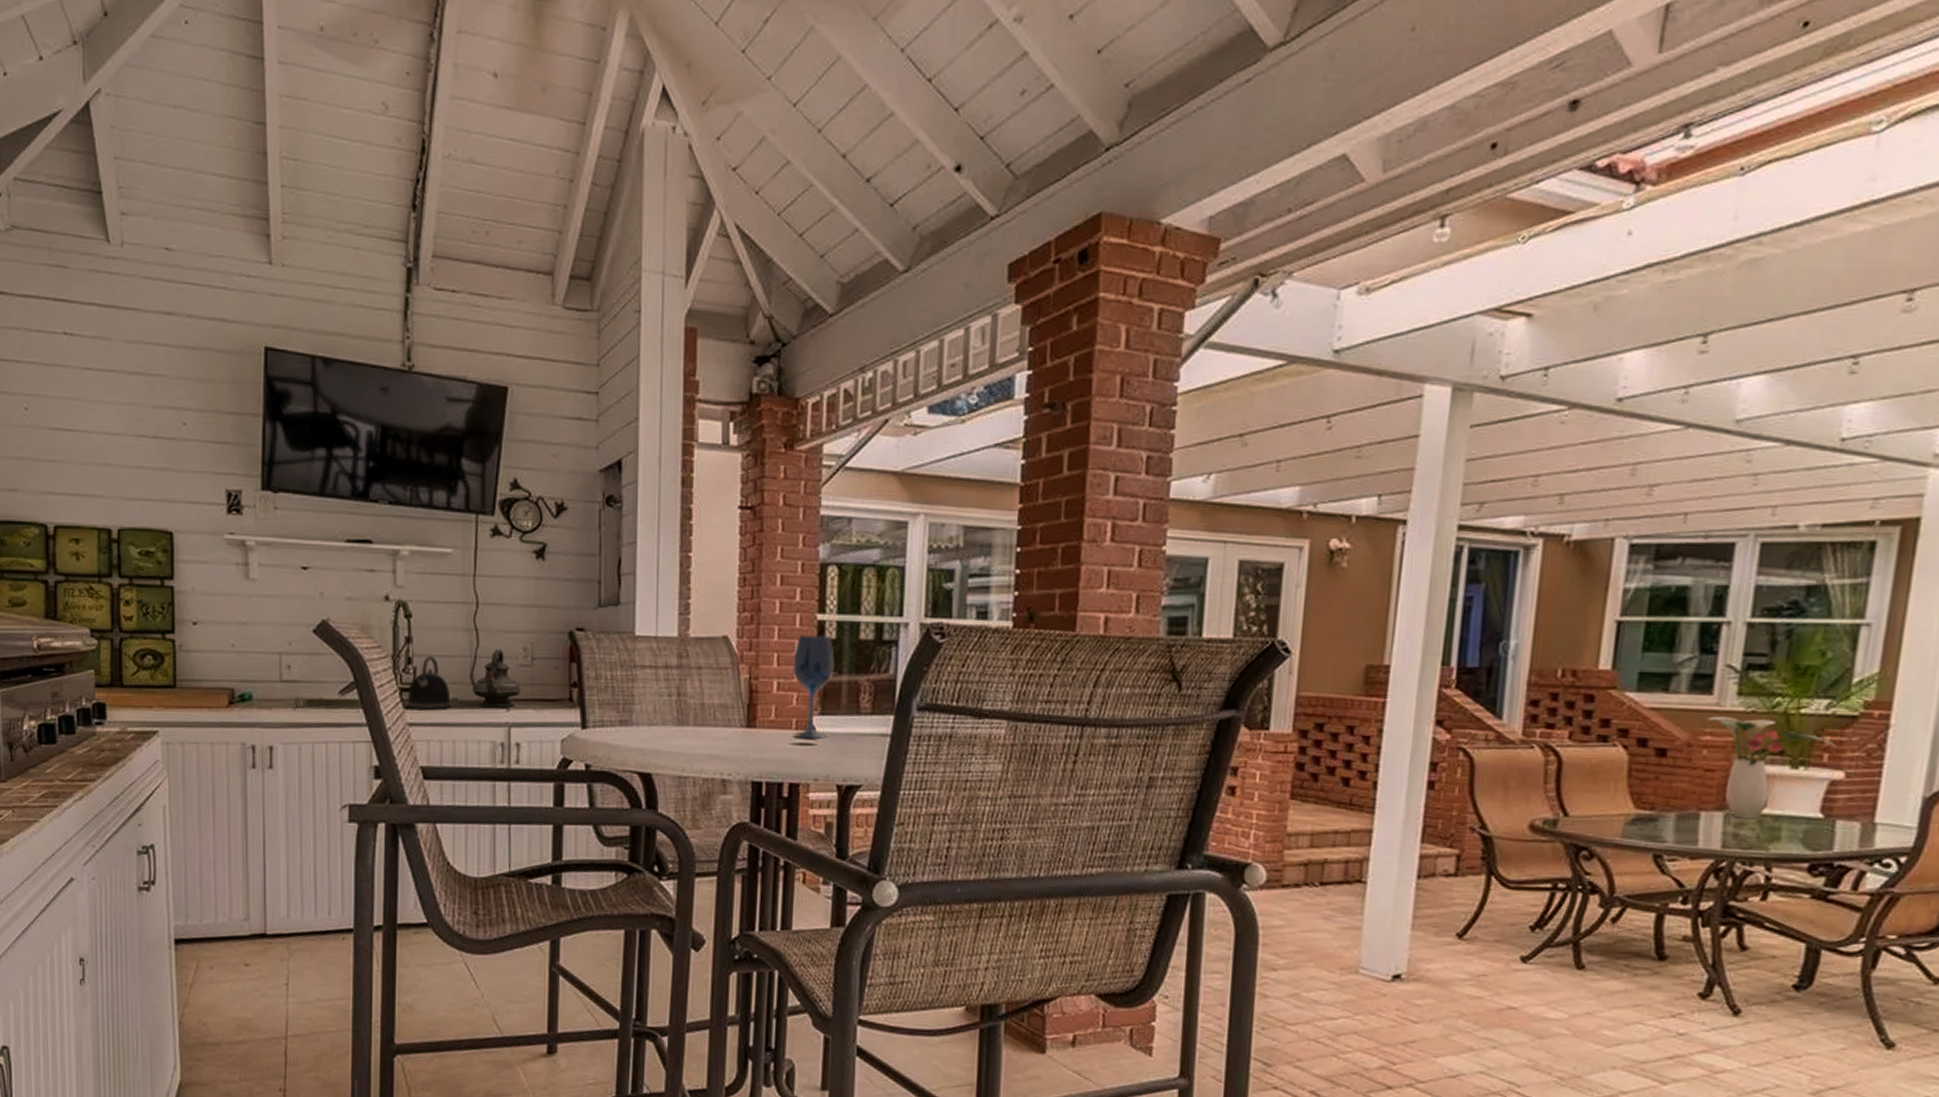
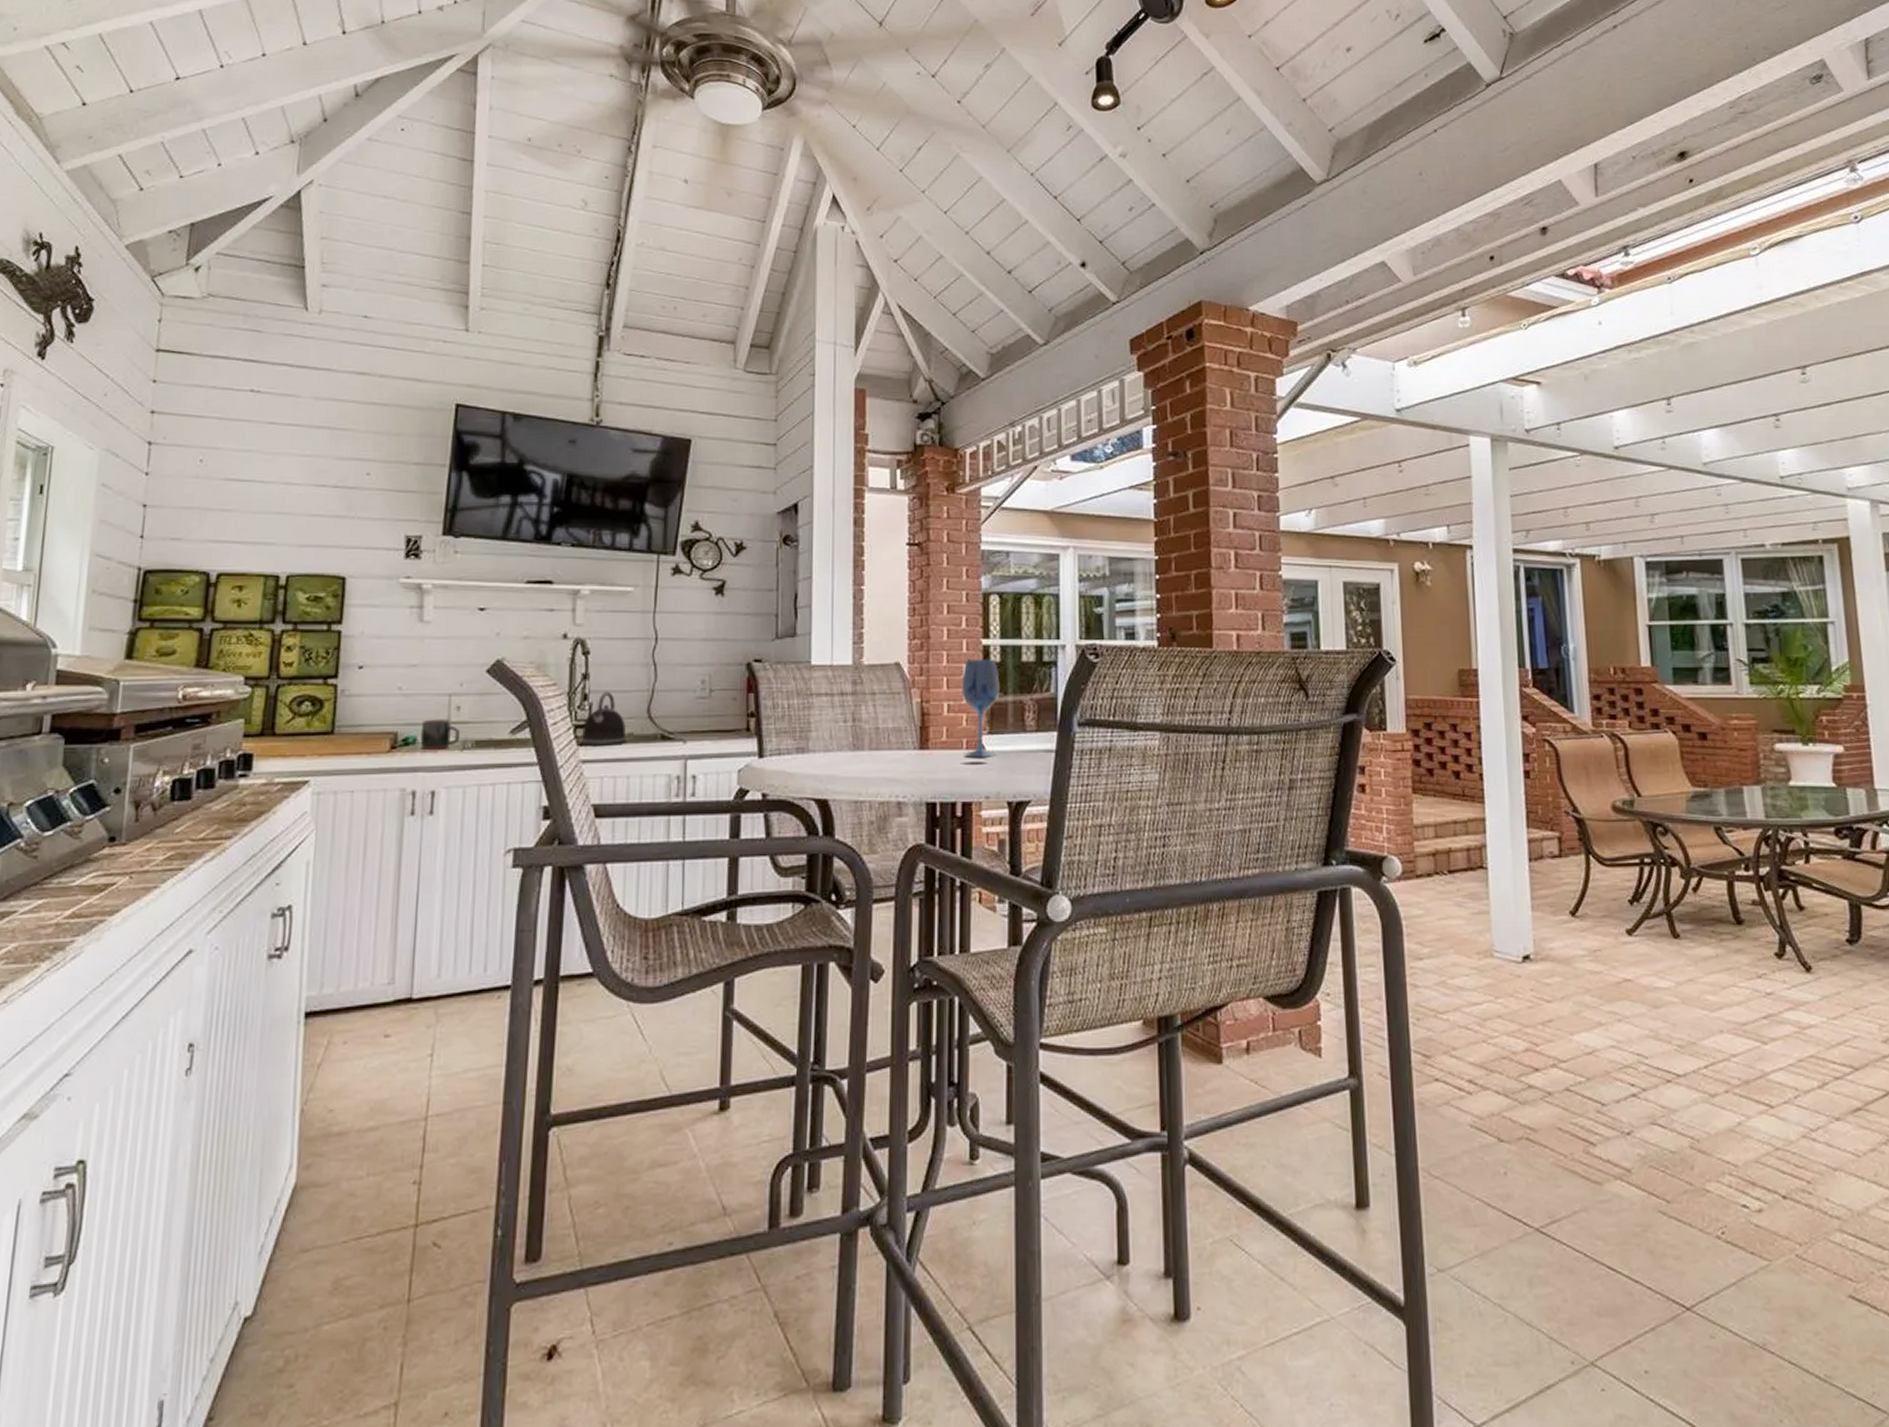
mug: none [255,677,293,707] -> present [420,719,461,749]
teapot: present [472,649,521,708] -> none [648,682,698,741]
flower arrangement: present [1708,716,1838,819] -> none [1732,703,1834,791]

